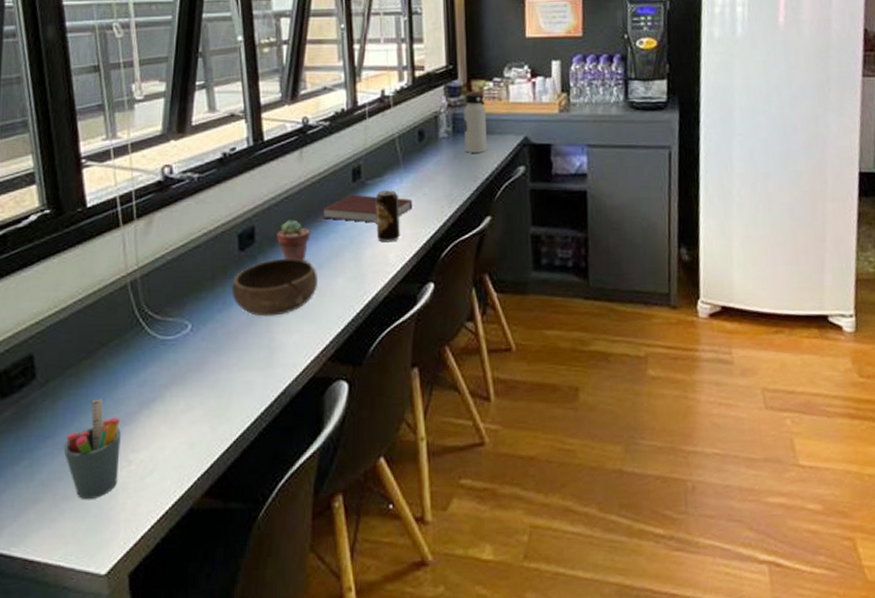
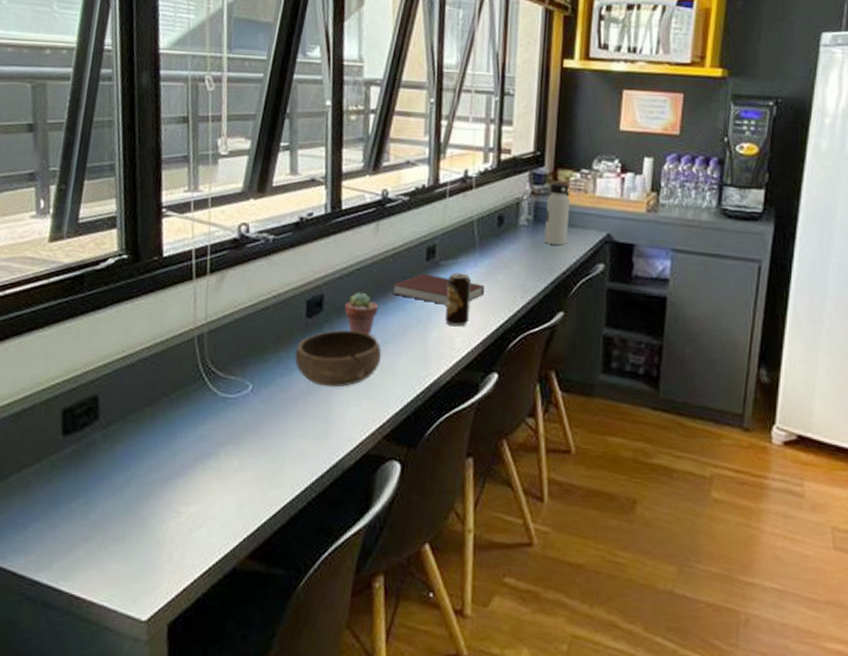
pen holder: present [63,399,121,499] -> none [117,447,174,545]

